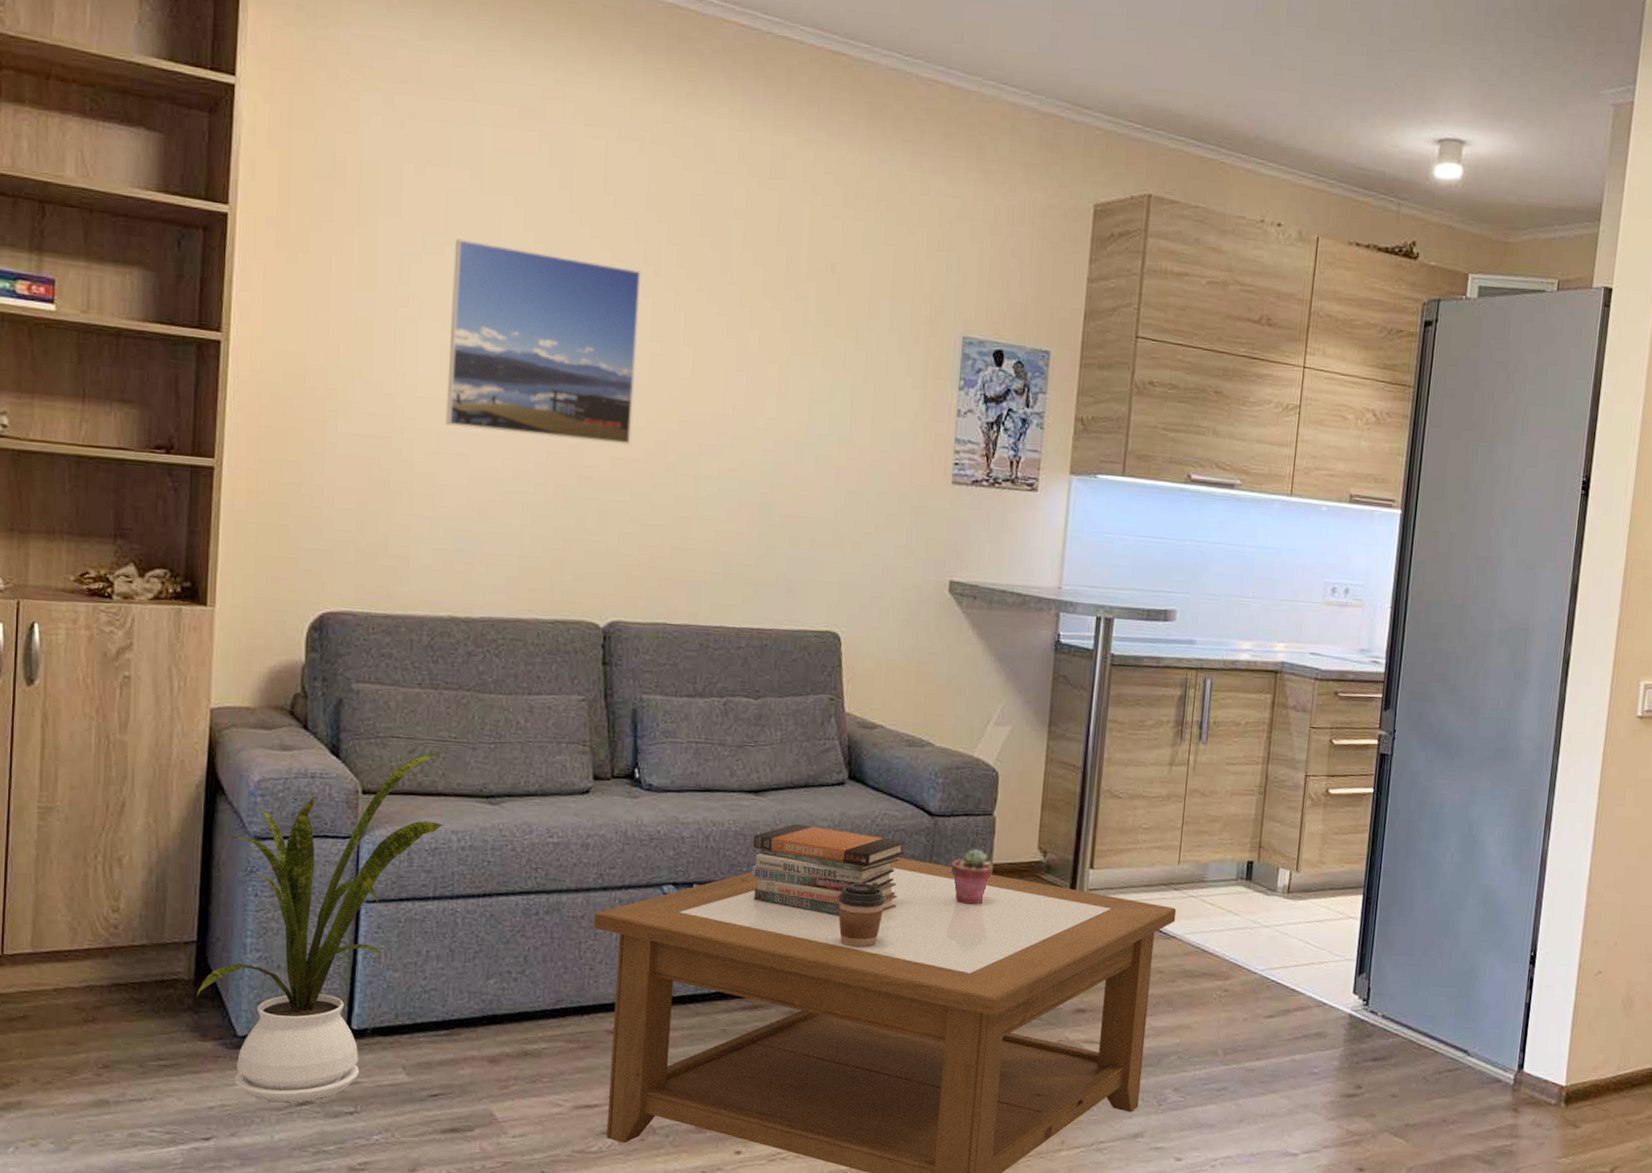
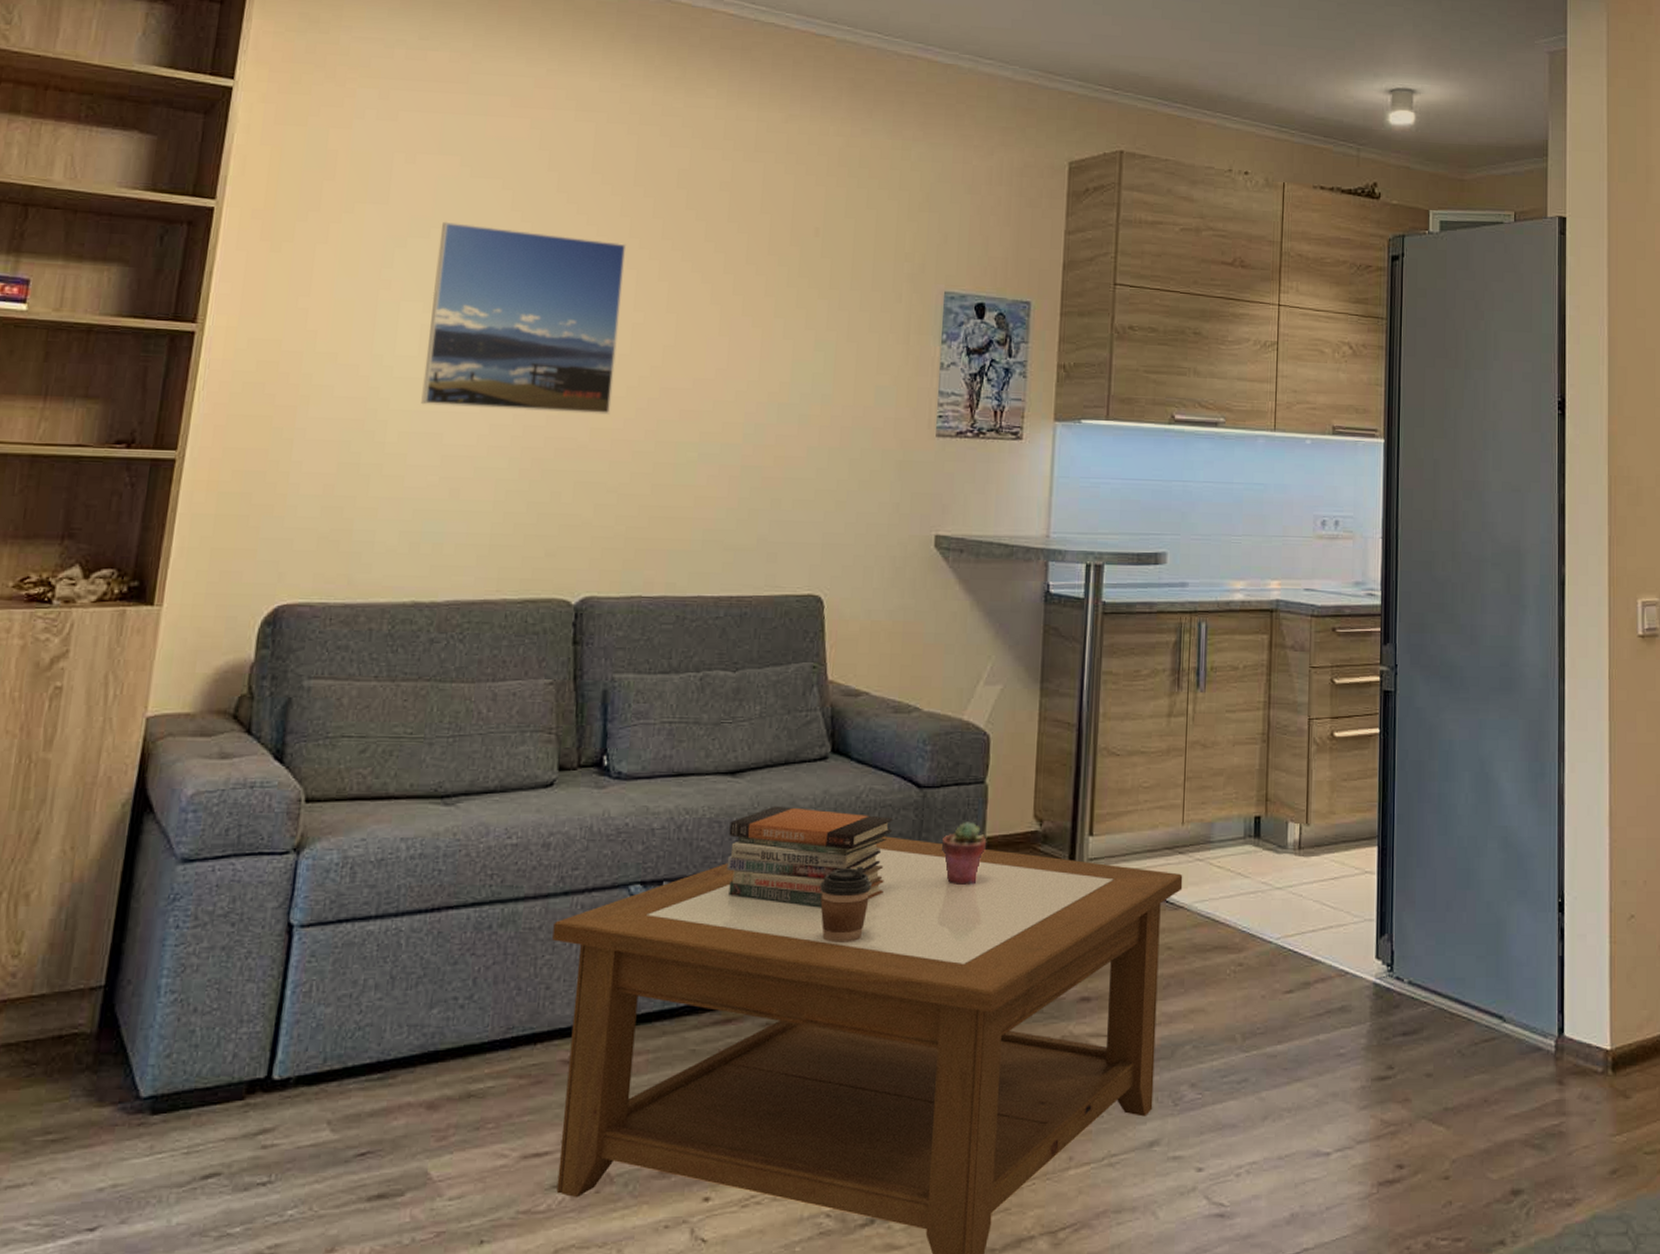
house plant: present [196,753,445,1102] -> none [96,752,394,1176]

